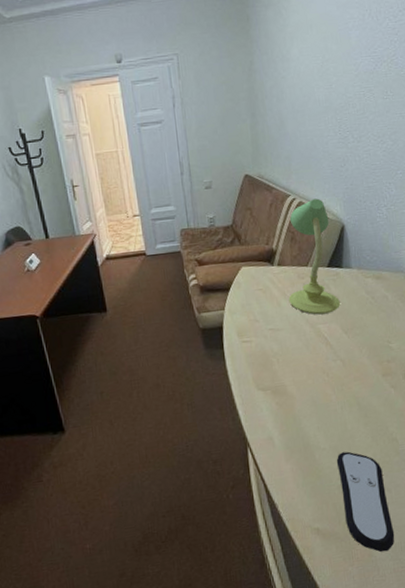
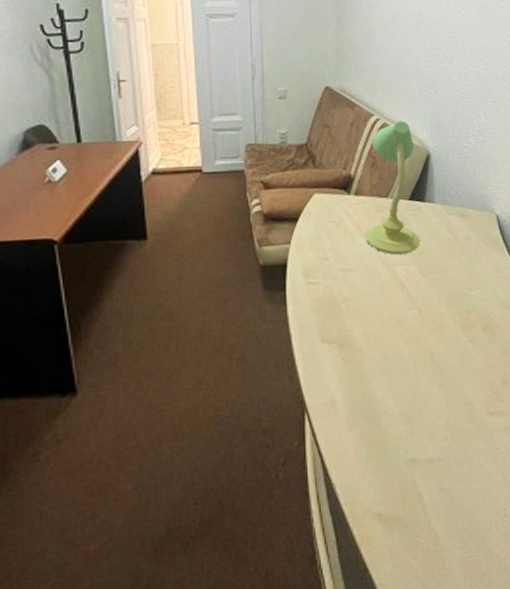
remote control: present [336,451,395,553] -> none [405,417,464,540]

